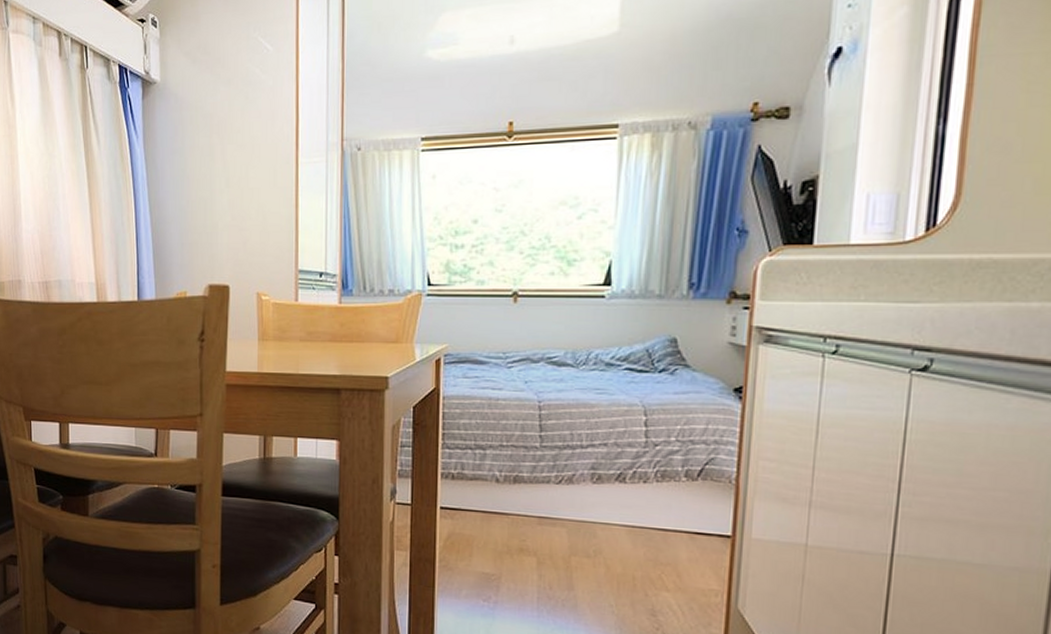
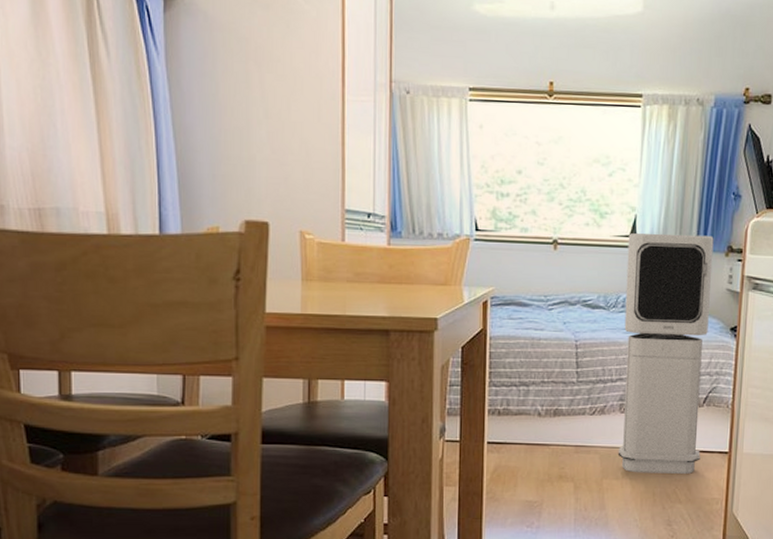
air purifier: none [589,280,711,559] -> present [617,233,714,475]

